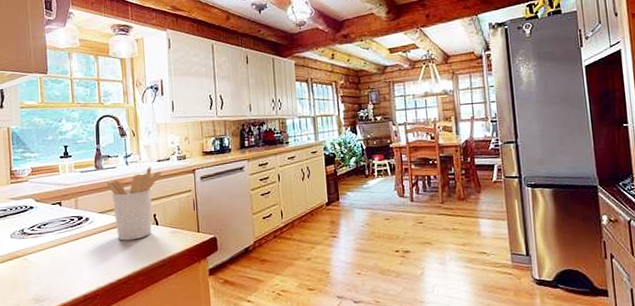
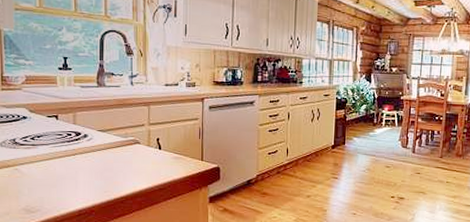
utensil holder: present [106,166,162,241] -> none [108,89,169,162]

